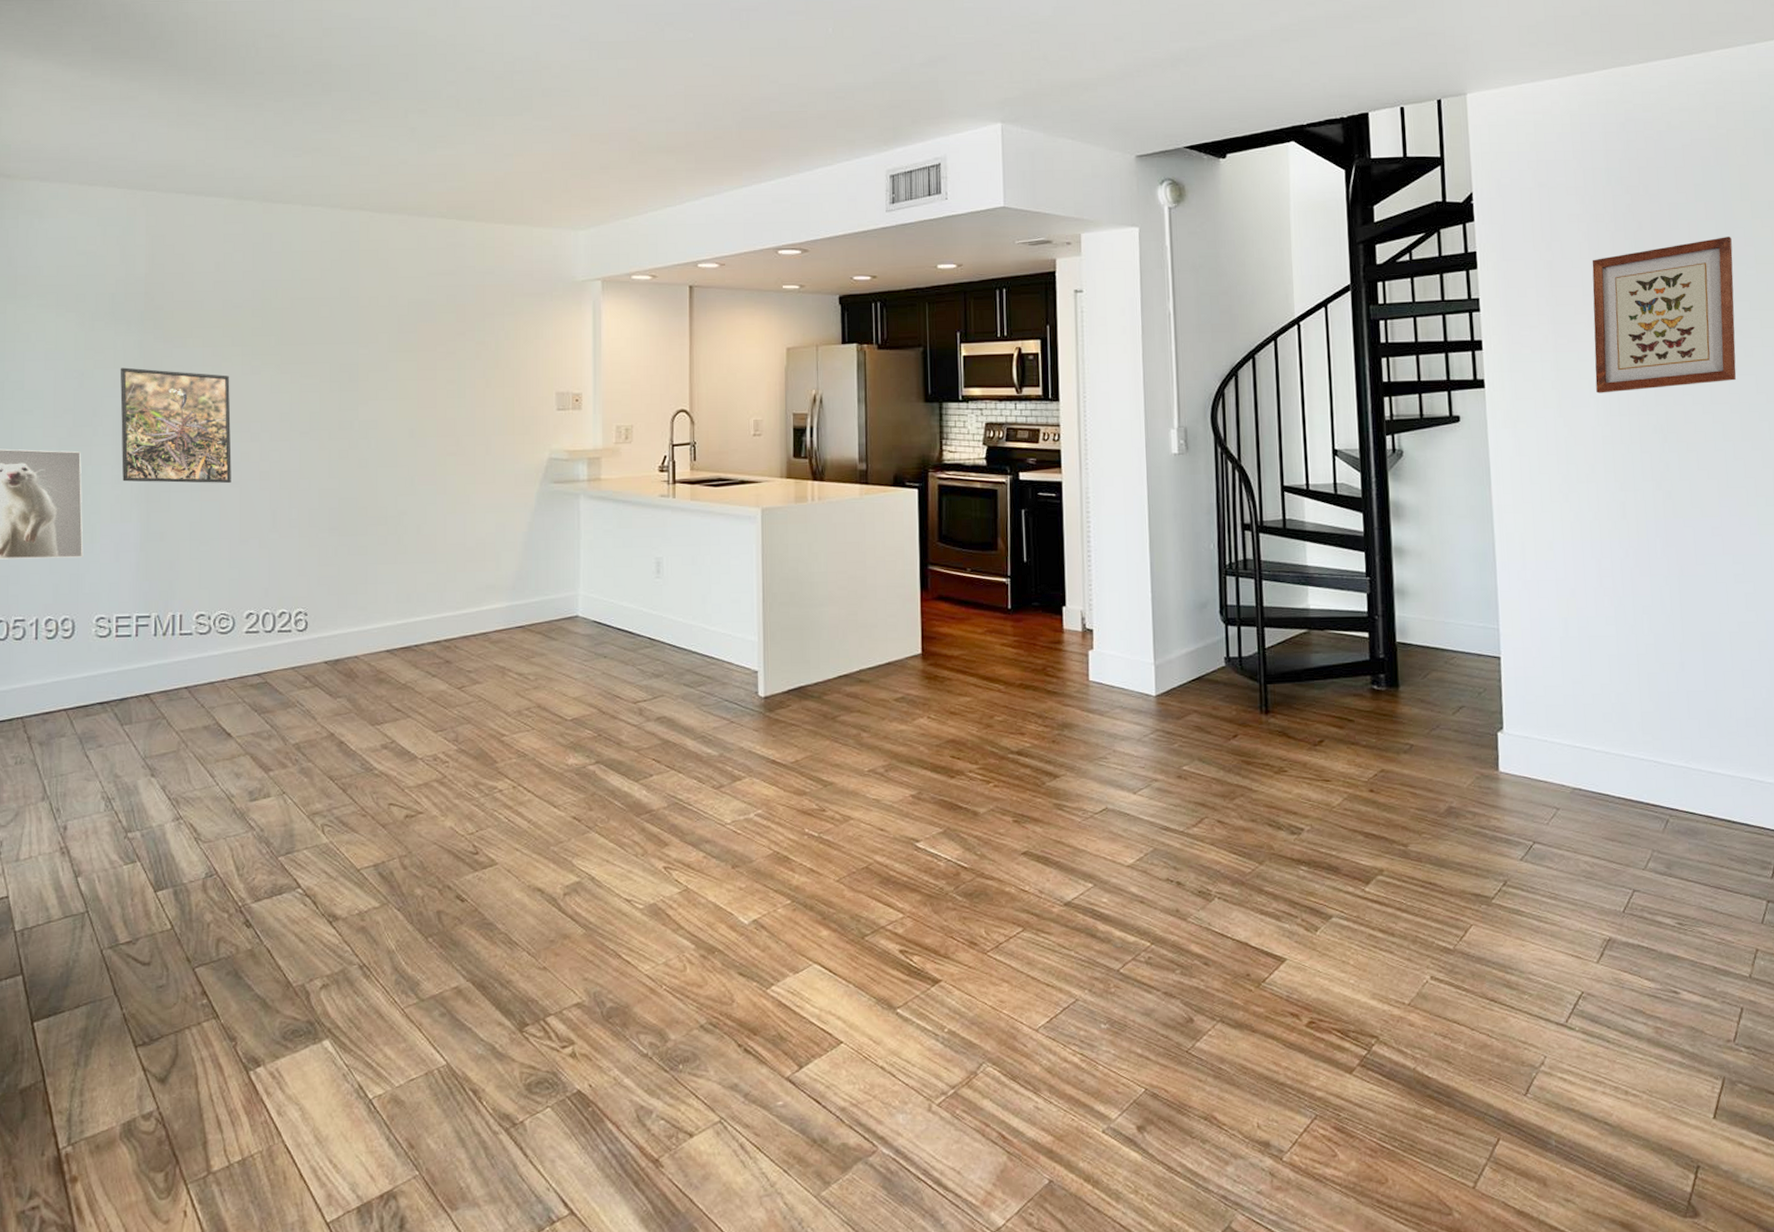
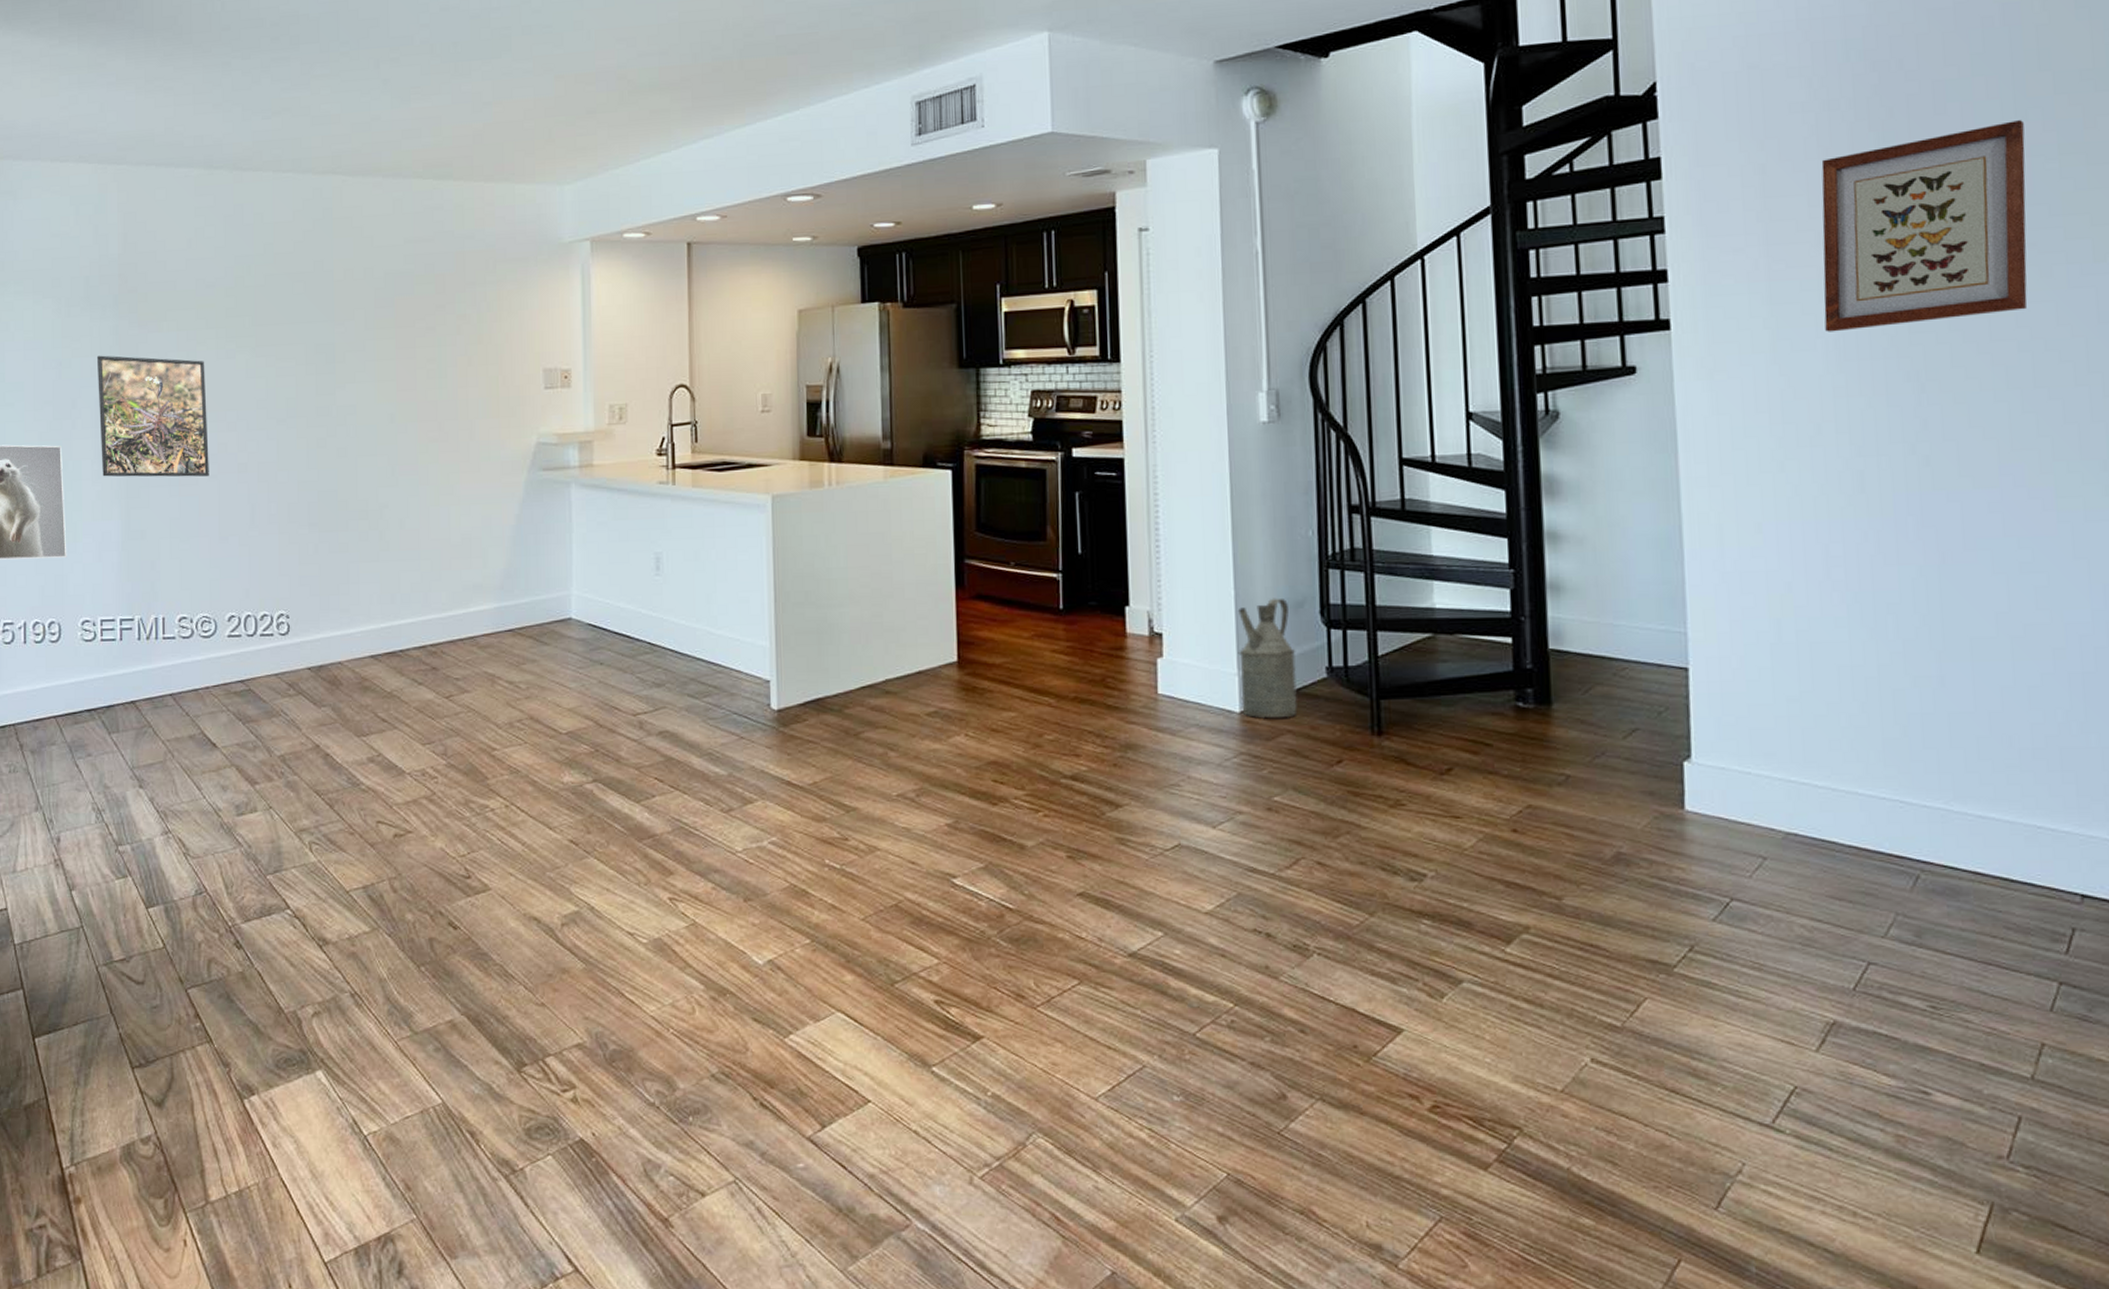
watering can: none [1154,600,1202,700] -> present [1237,598,1297,717]

